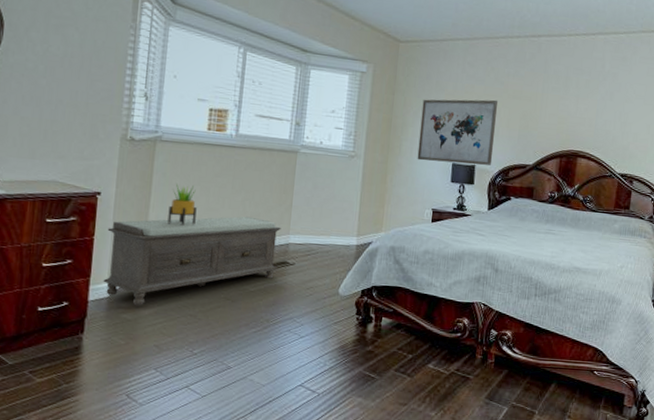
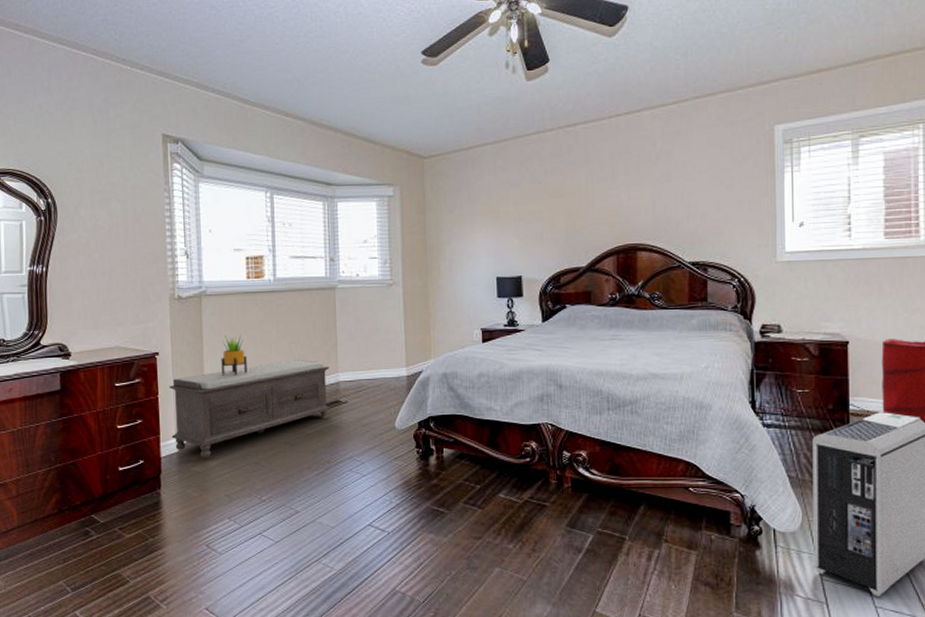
wall art: present [417,99,499,165] -> none [456,202,540,279]

